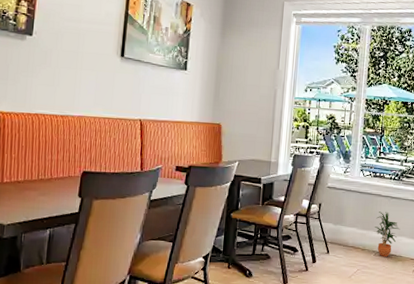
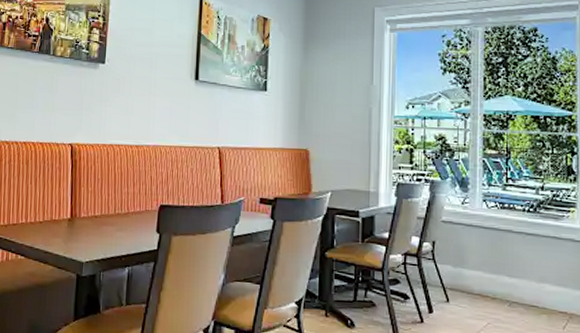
potted plant: present [375,212,400,257] -> none [507,251,542,308]

